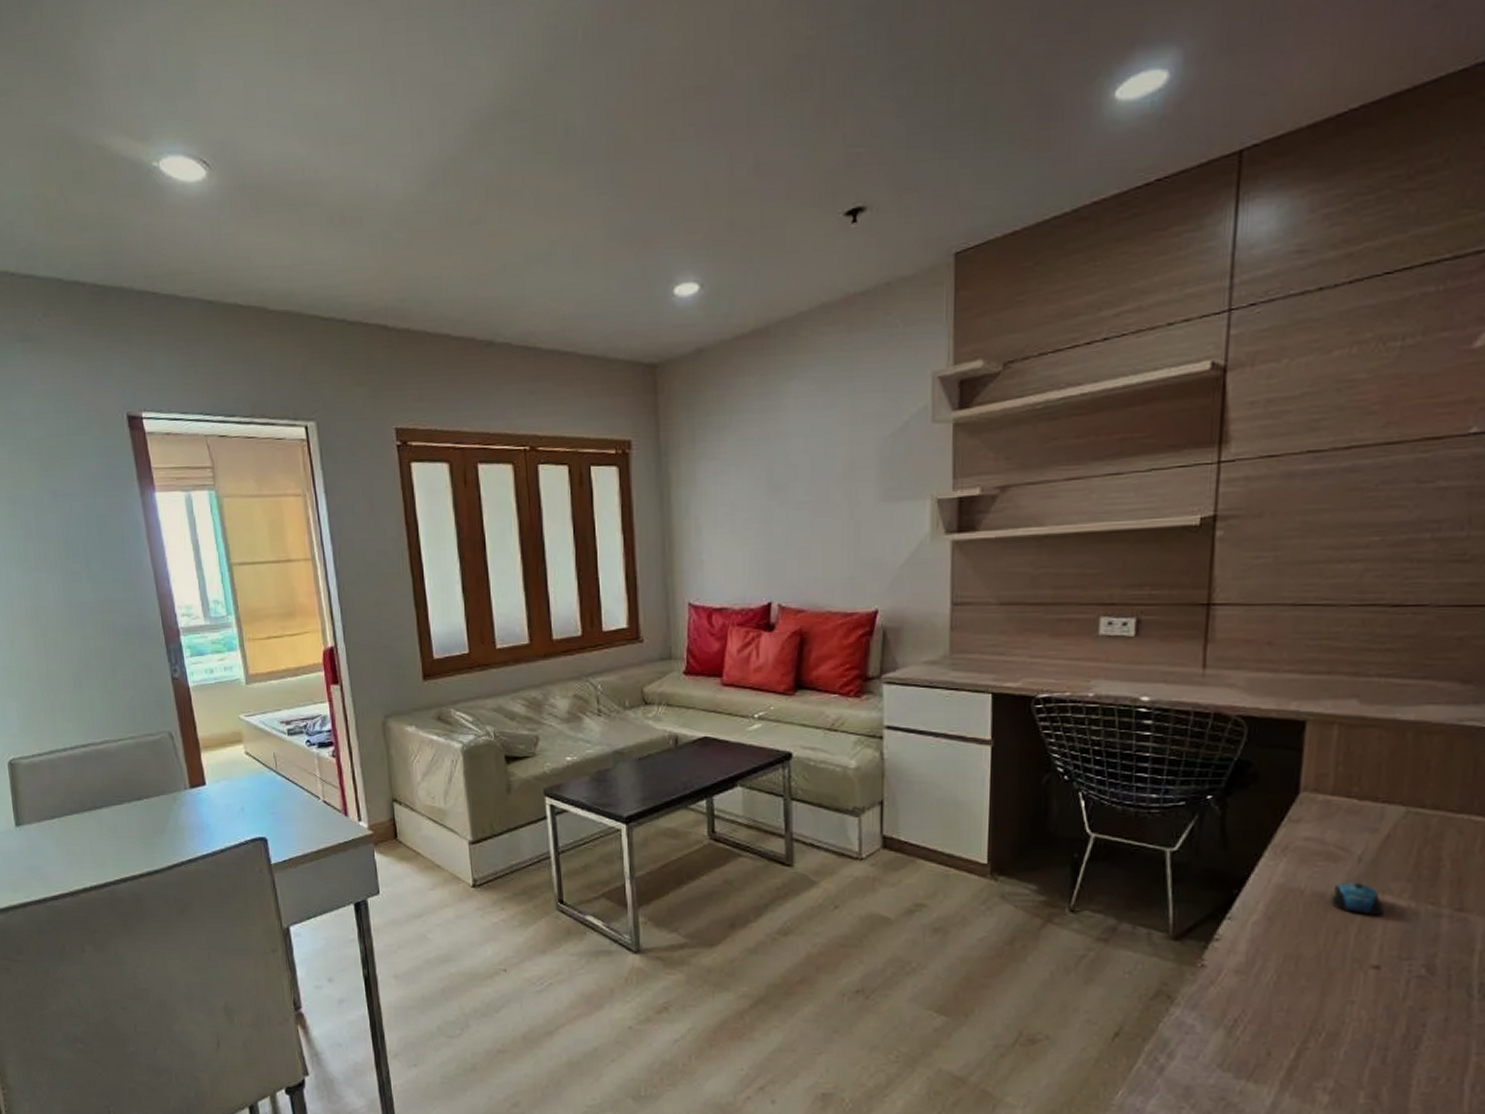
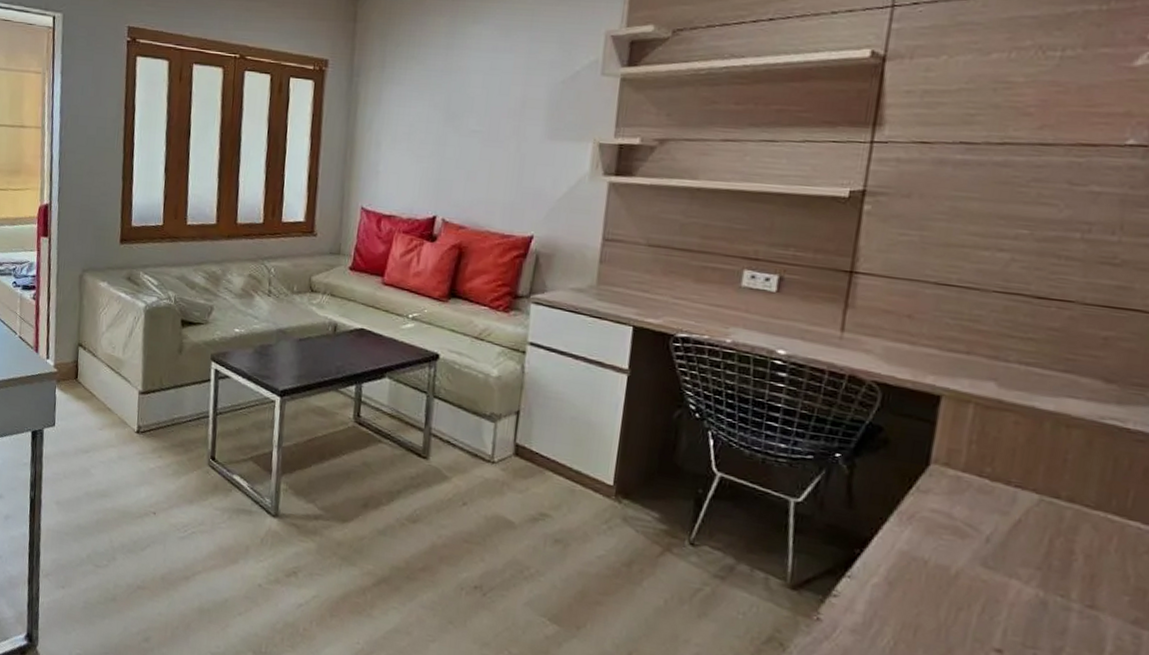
computer mouse: present [1331,883,1384,916] -> none [955,560,1010,599]

